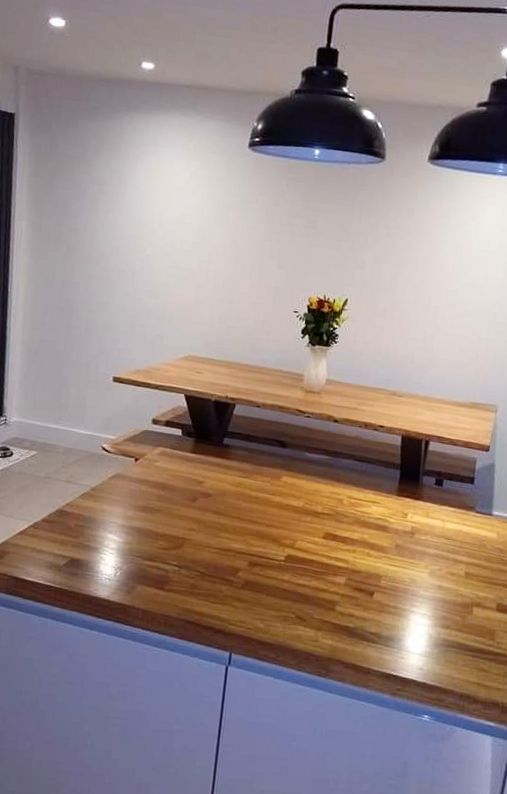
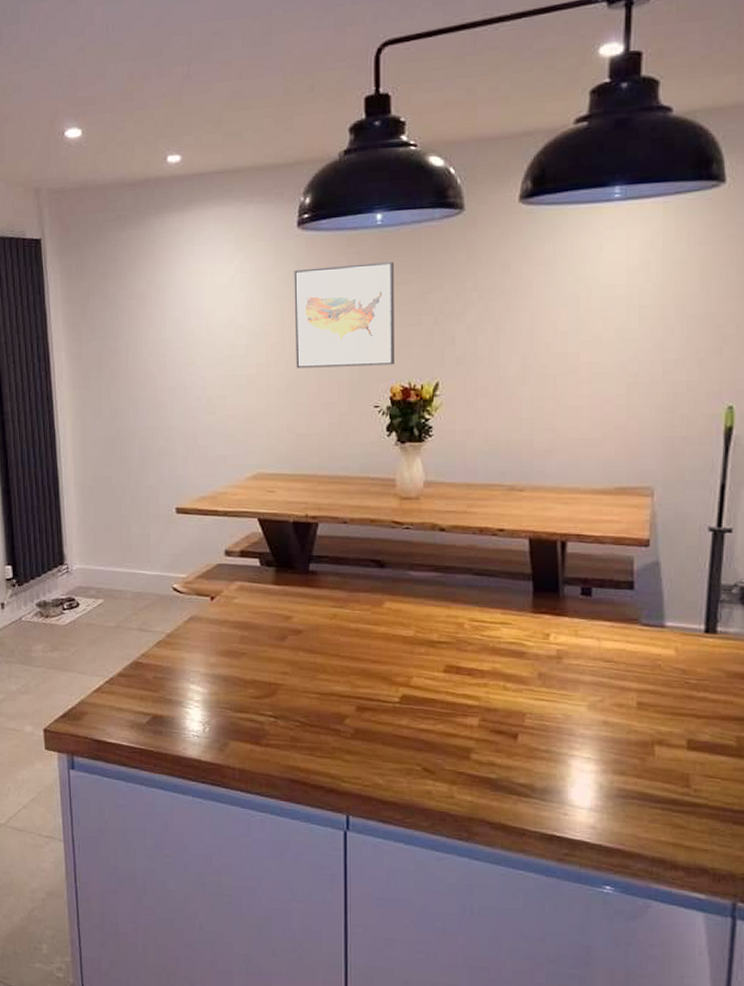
wall art: none [233,185,324,279] -> present [294,262,394,369]

